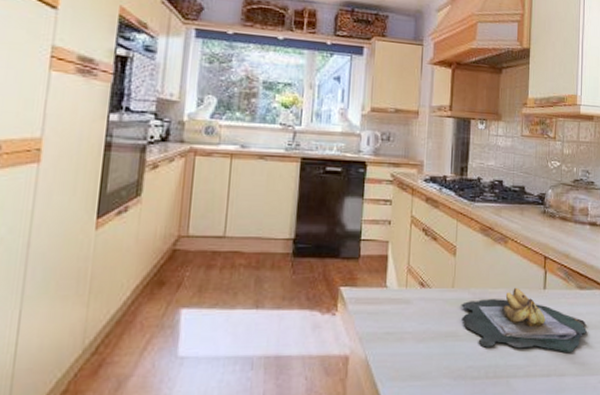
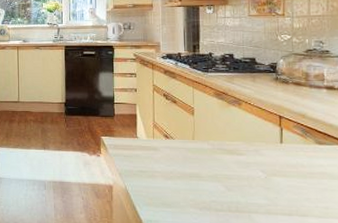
banana bunch: present [461,287,587,352] -> none [201,141,329,197]

